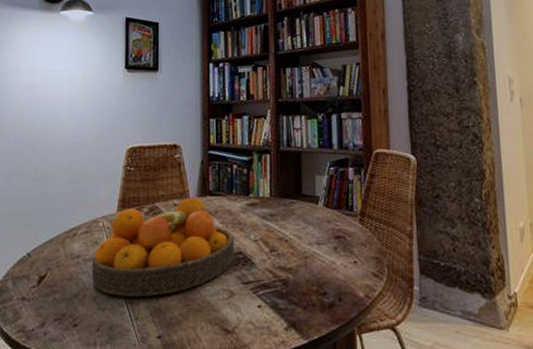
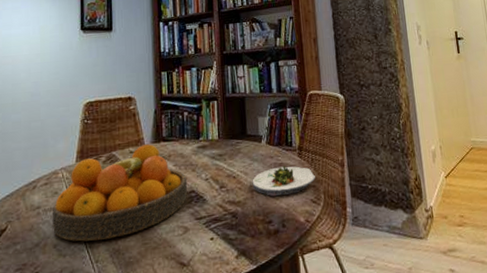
salad plate: none [306,233,378,266] -> present [252,166,315,197]

